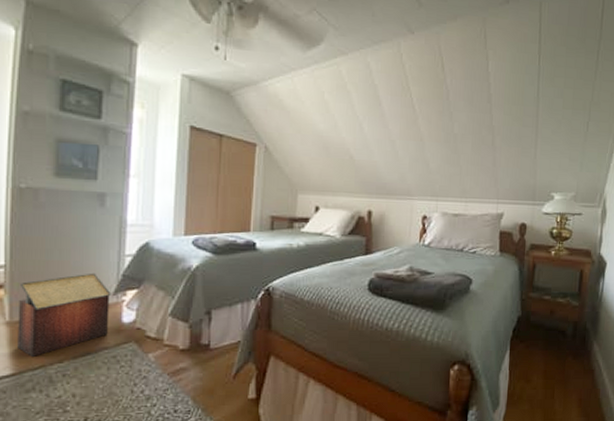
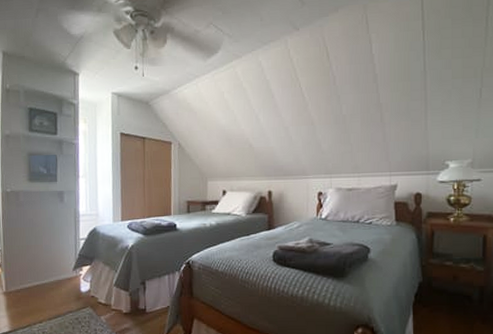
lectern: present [17,272,111,357] -> none [10,253,72,318]

